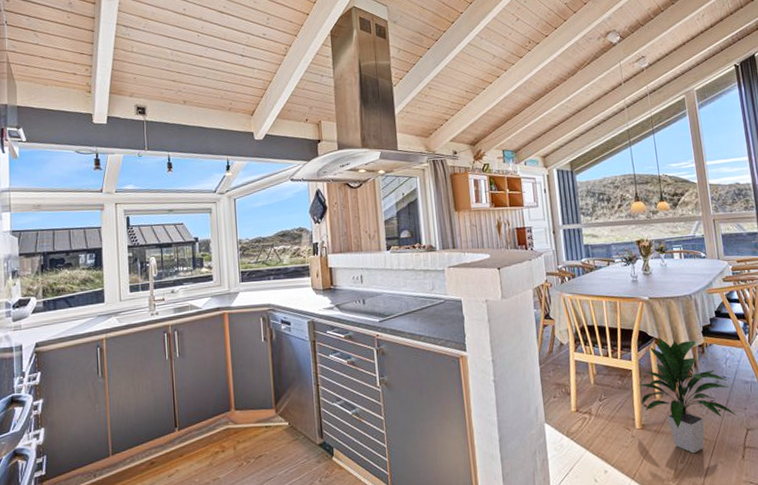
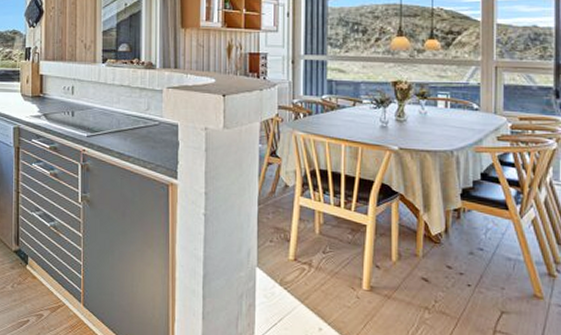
indoor plant: present [637,336,738,454] -> none [371,192,491,328]

